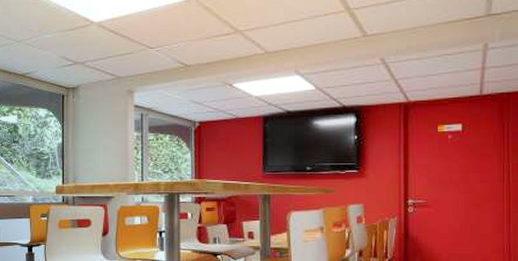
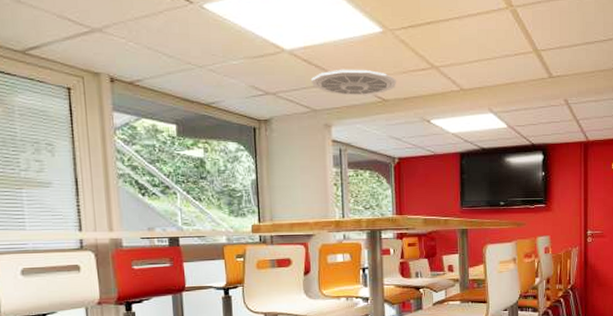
ceiling vent: none [116,36,200,62] -> present [310,69,397,95]

